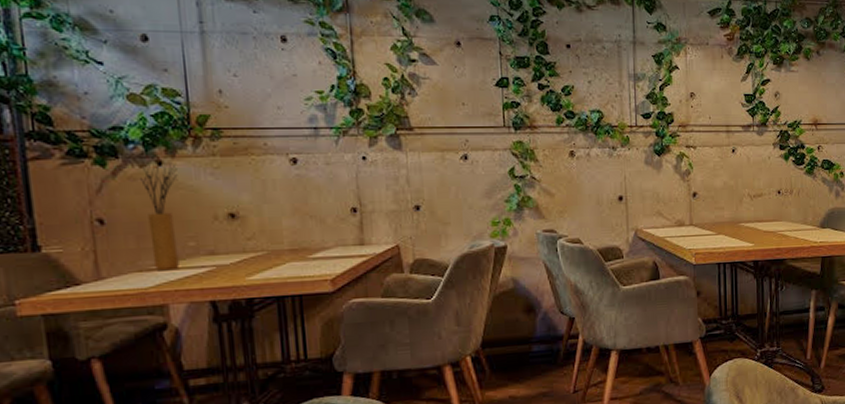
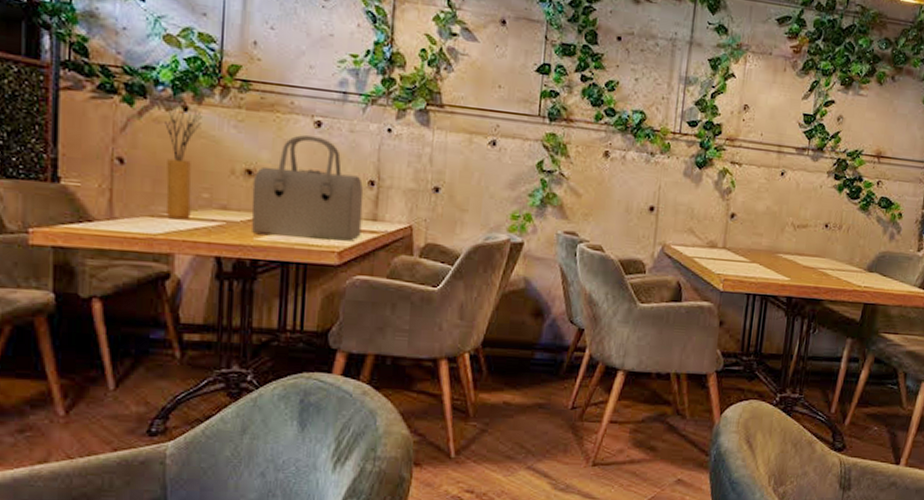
handbag: none [237,173,351,273] -> present [251,135,364,241]

